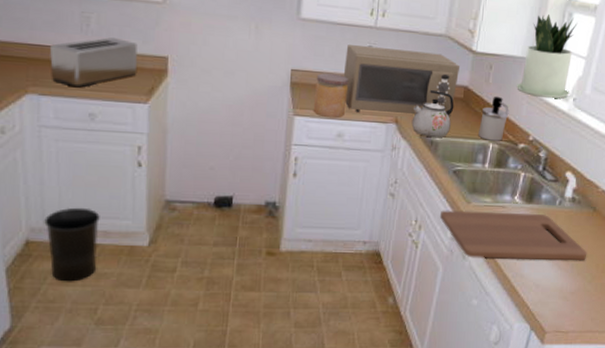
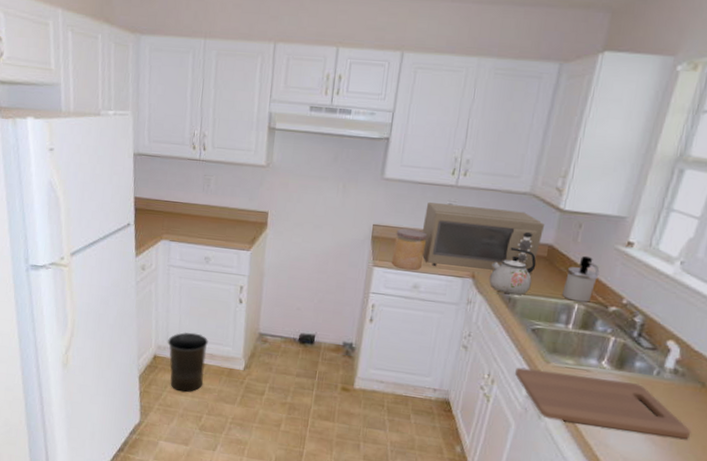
toaster: present [50,37,138,88] -> none [179,195,245,236]
planter: present [516,14,578,99] -> none [609,171,690,262]

